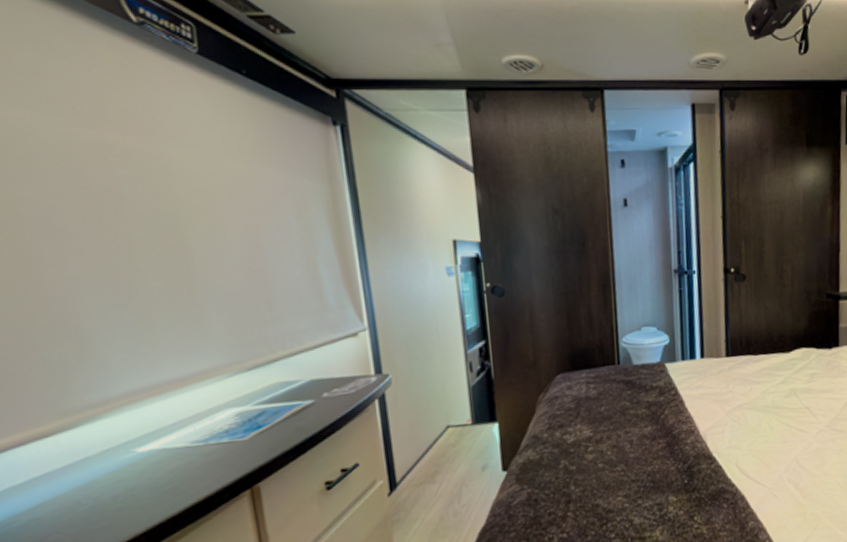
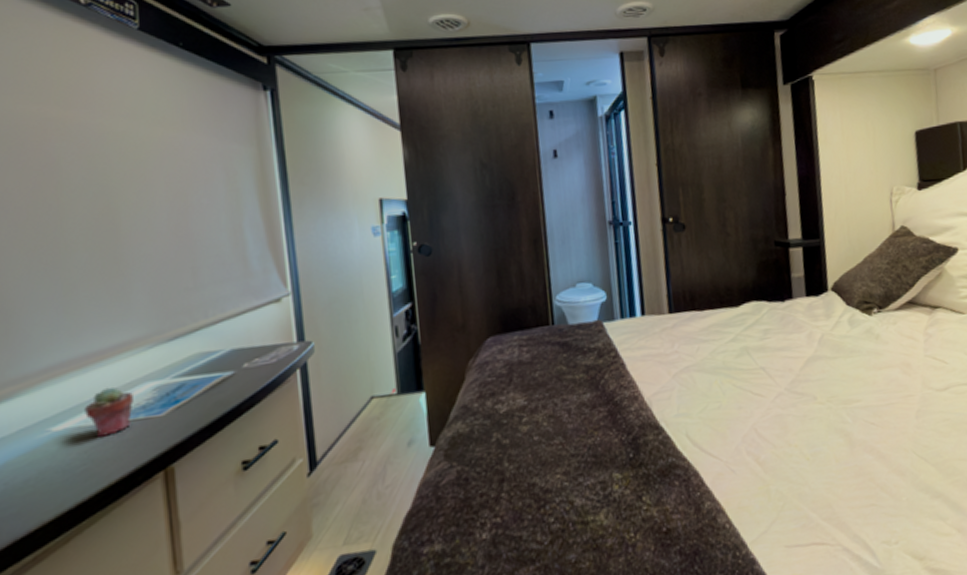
potted succulent: none [168,412,216,458] -> present [85,387,134,437]

